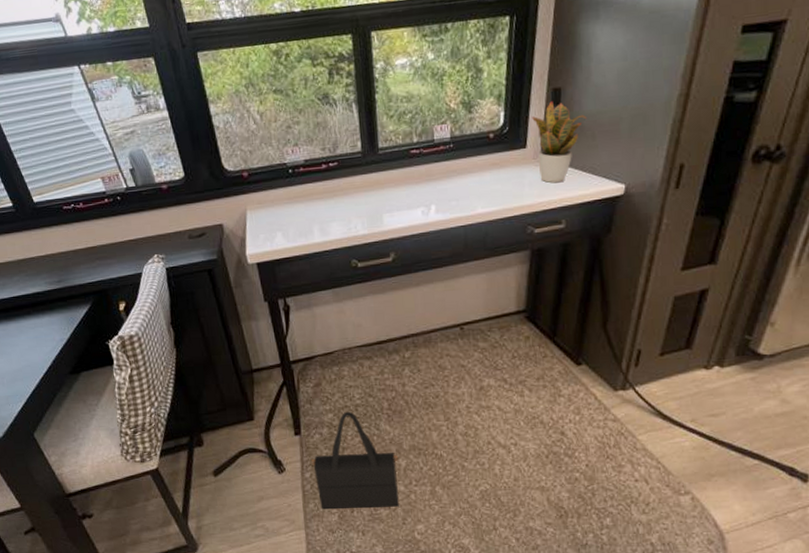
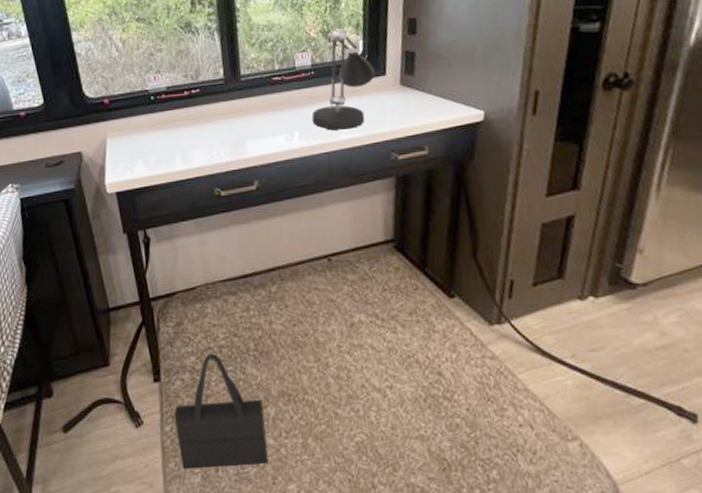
desk lamp: none [449,100,516,204] -> present [311,29,376,131]
potted plant: present [532,101,587,183] -> none [390,30,443,110]

